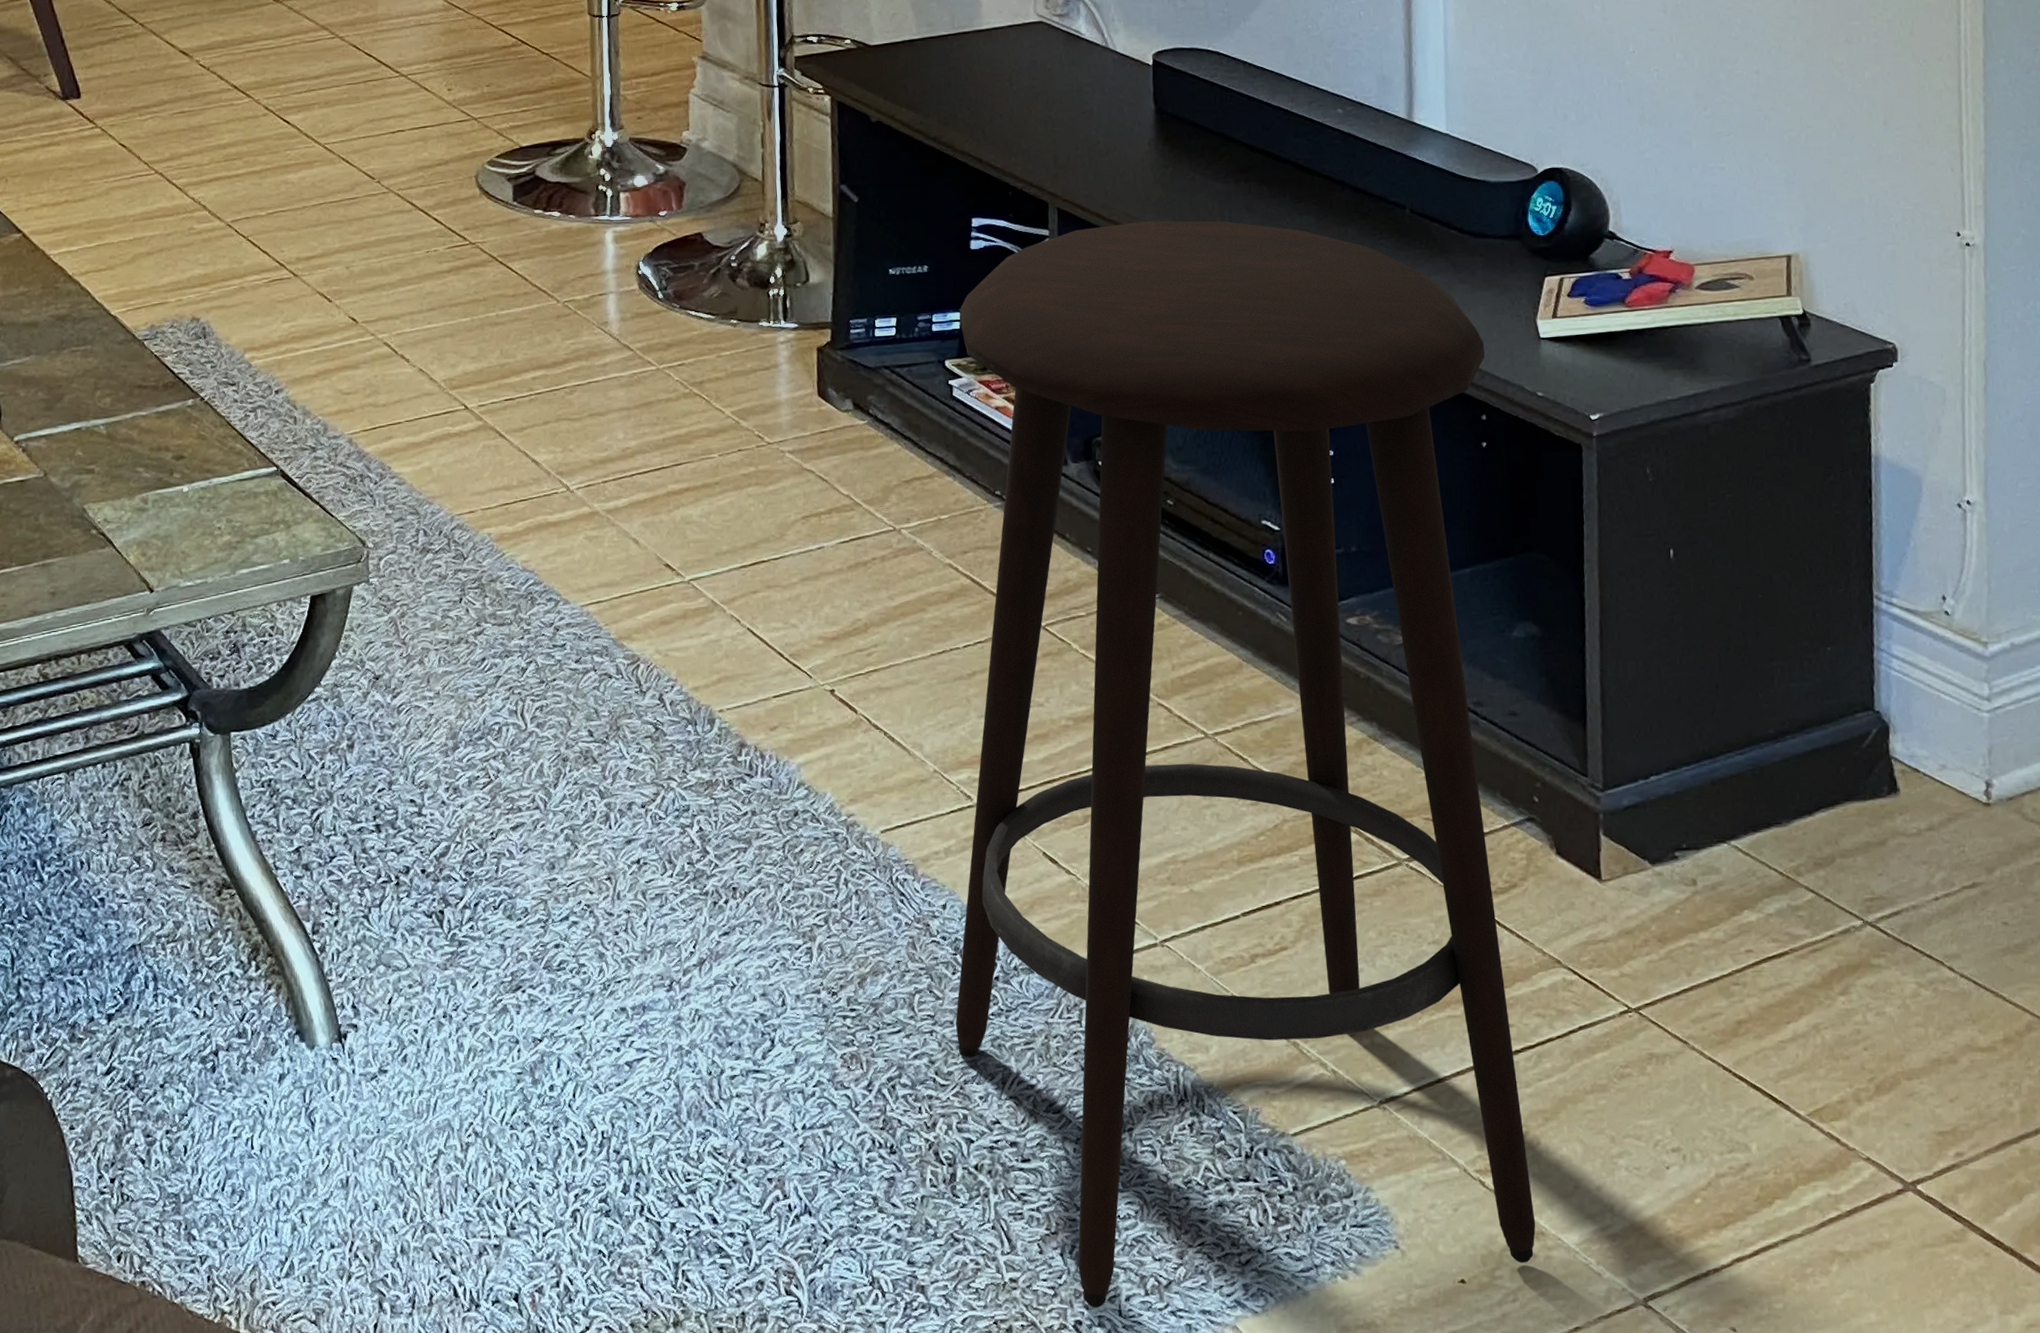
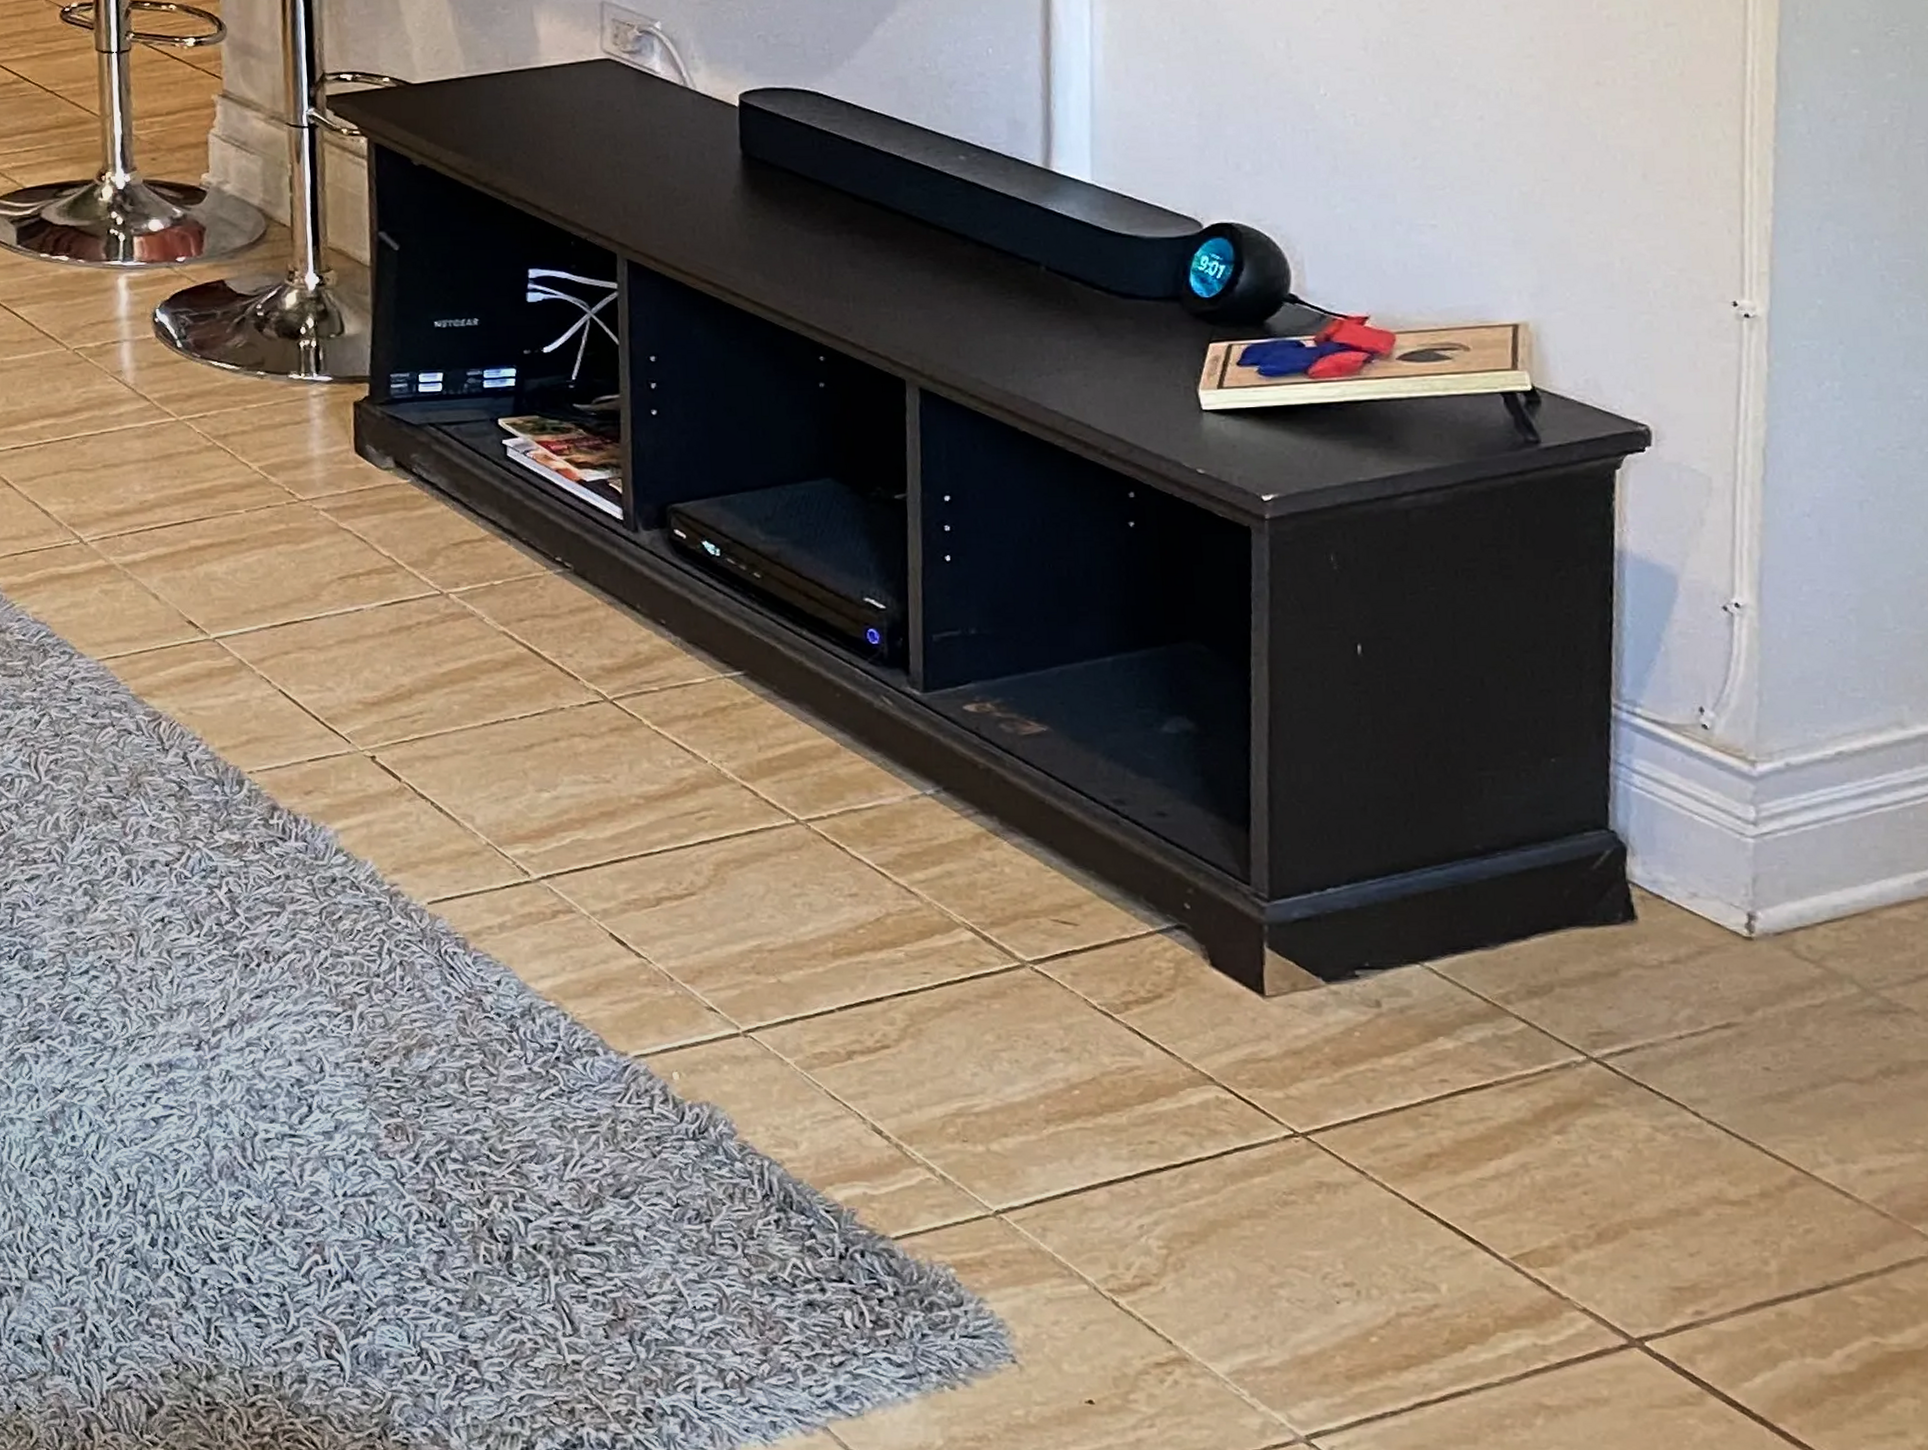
stool: present [955,220,1536,1308] -> none [511,275,1179,1398]

